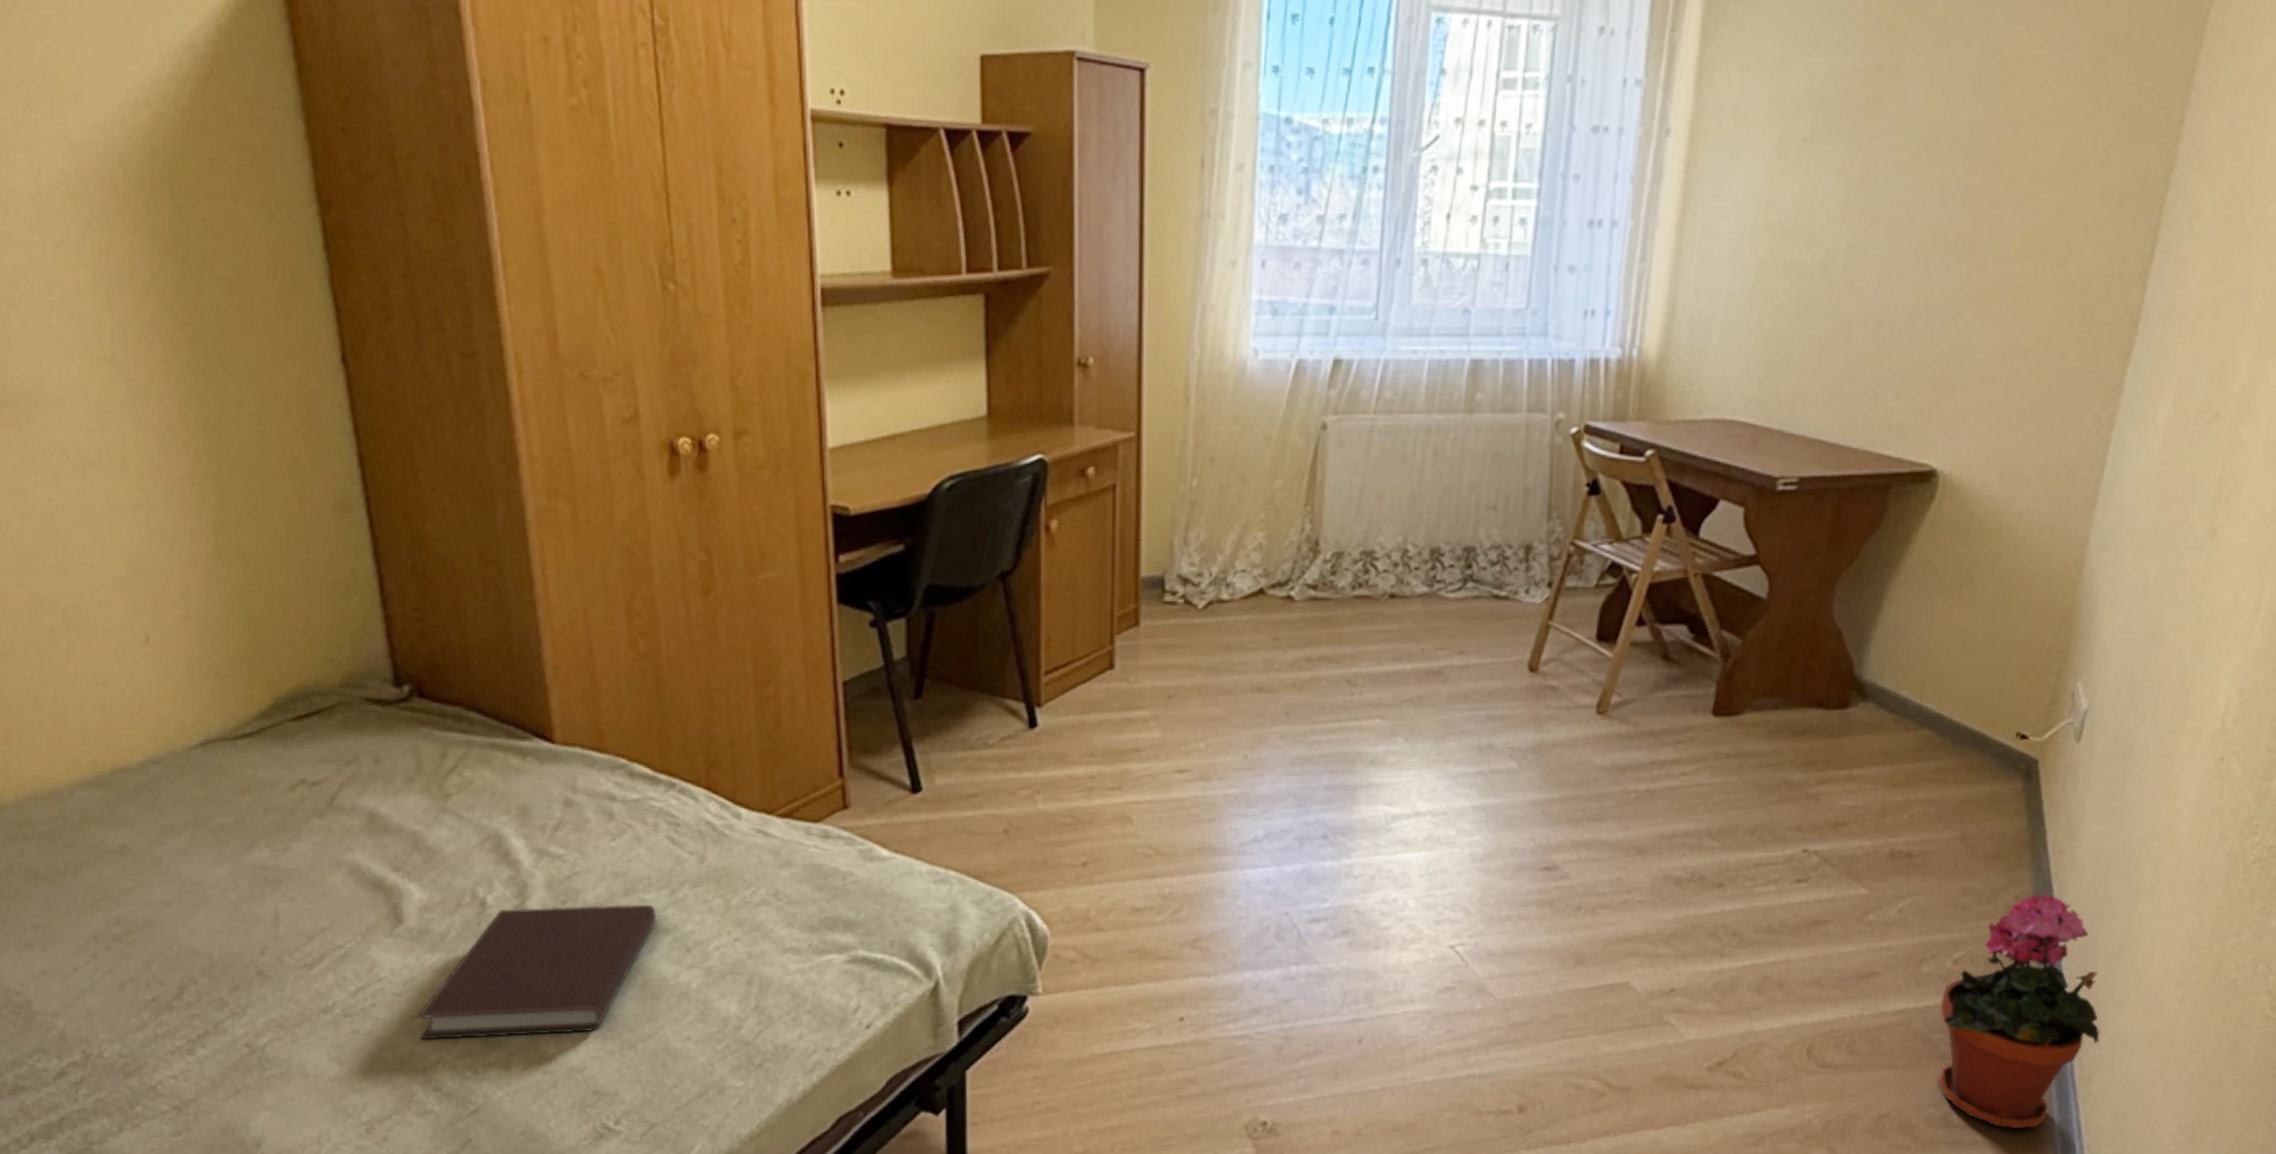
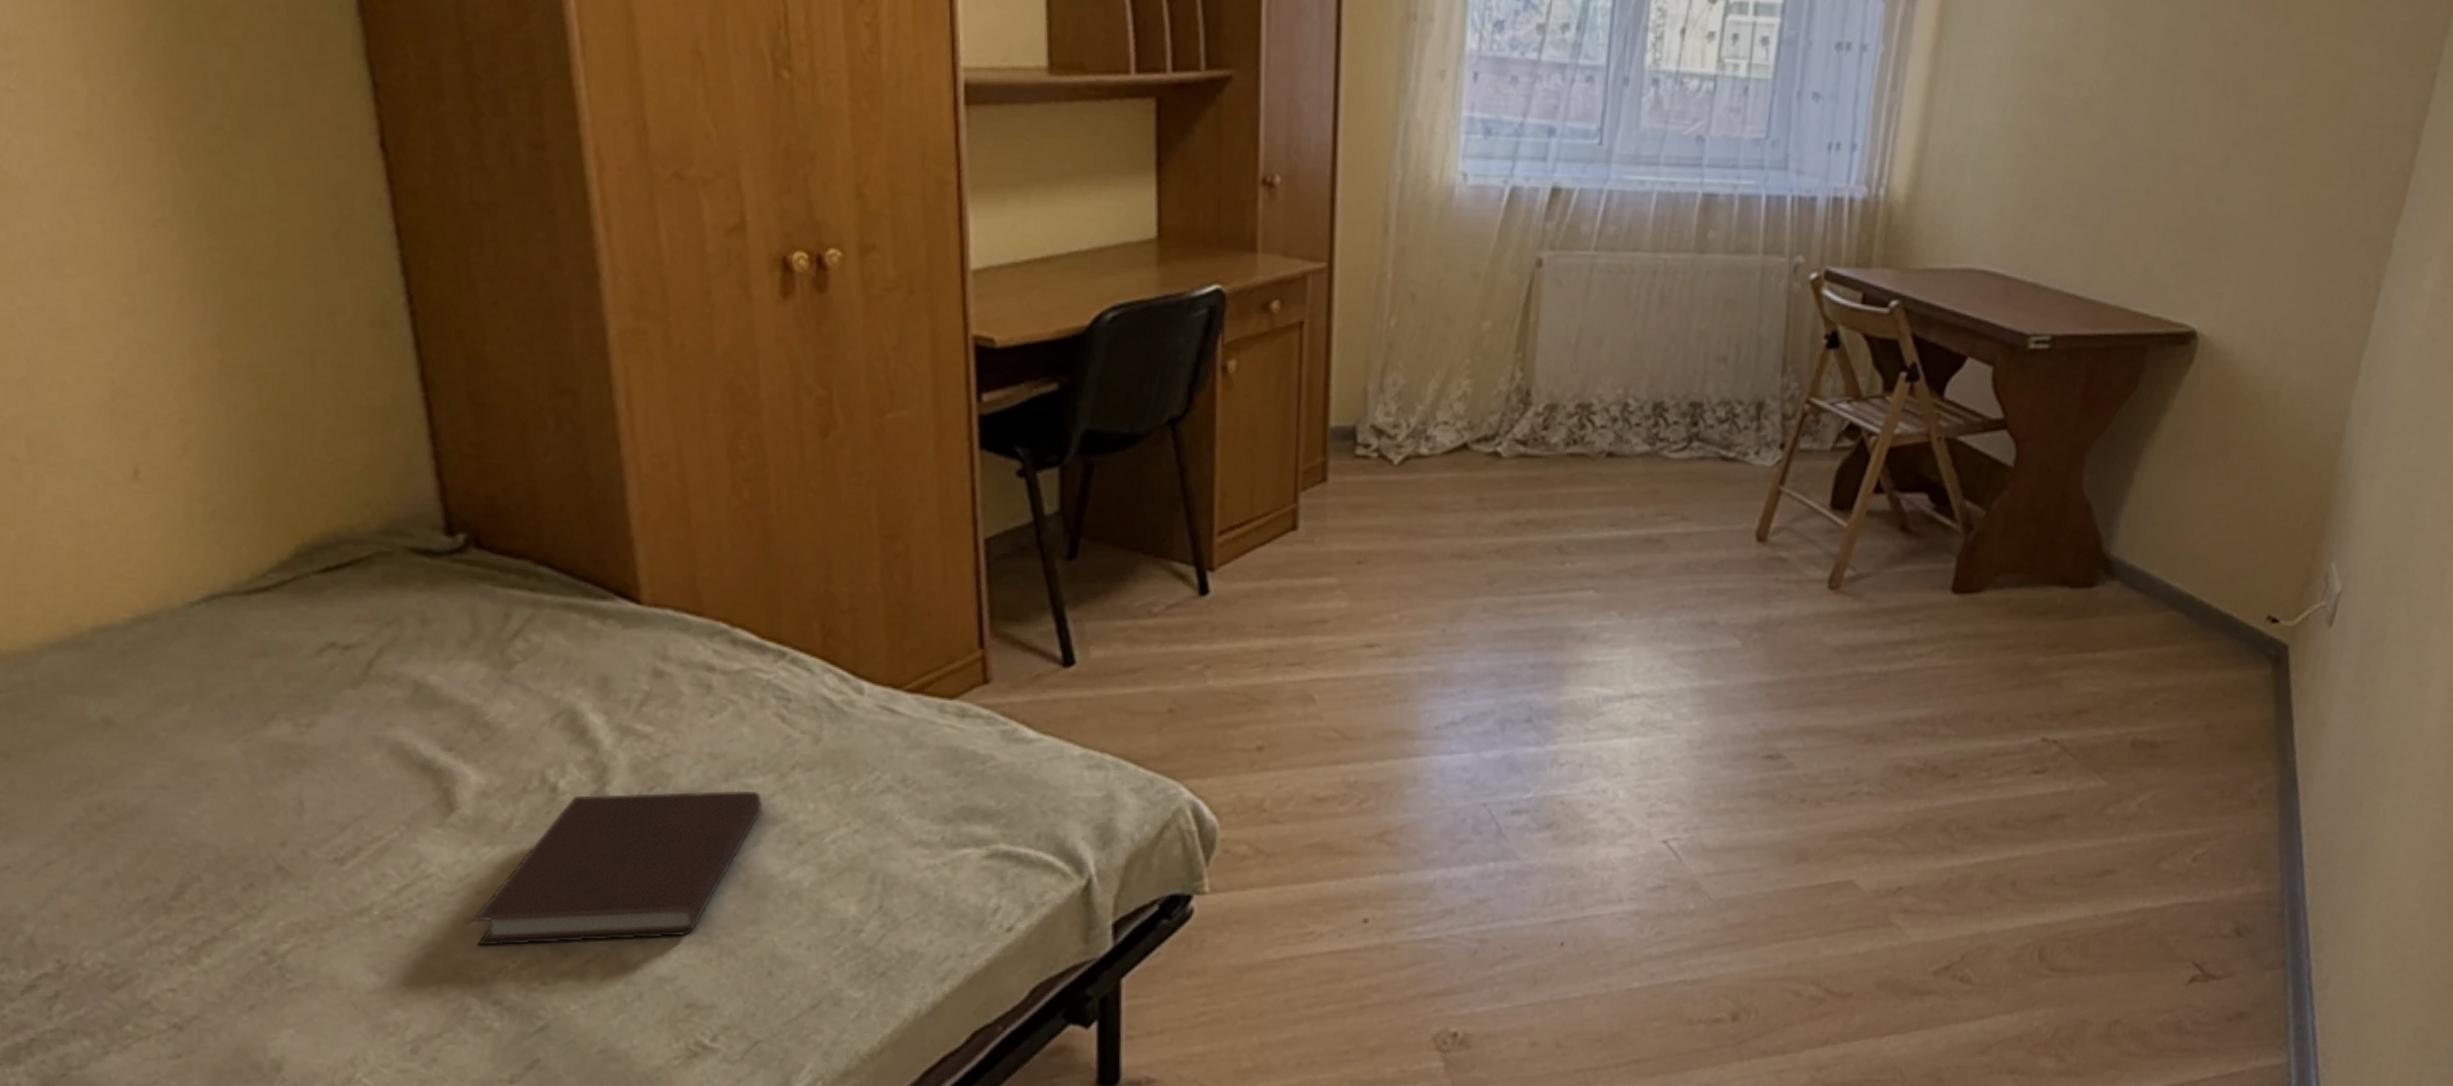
potted plant: present [1937,893,2101,1130] -> none [2172,787,2340,1035]

